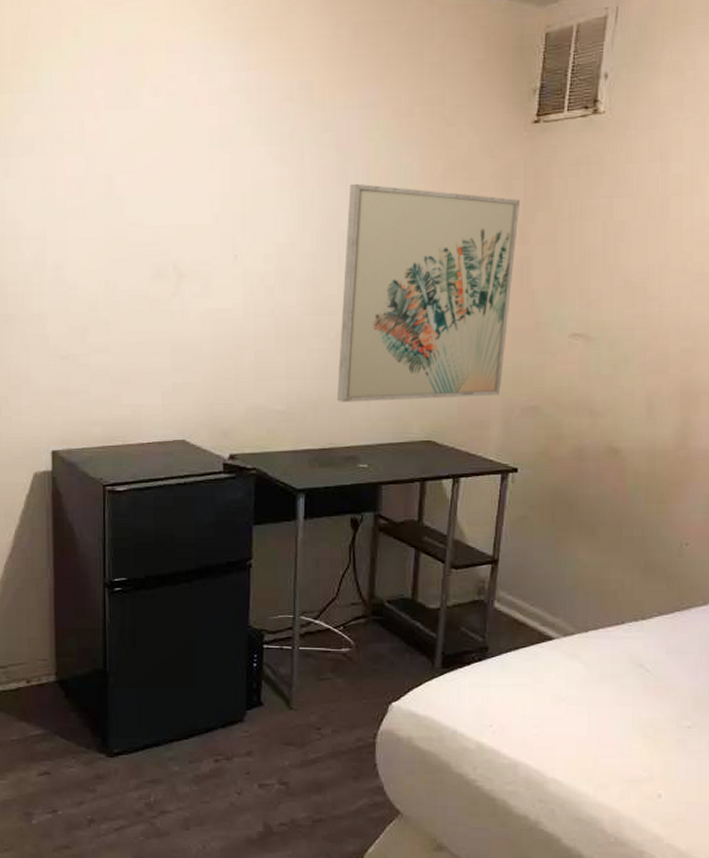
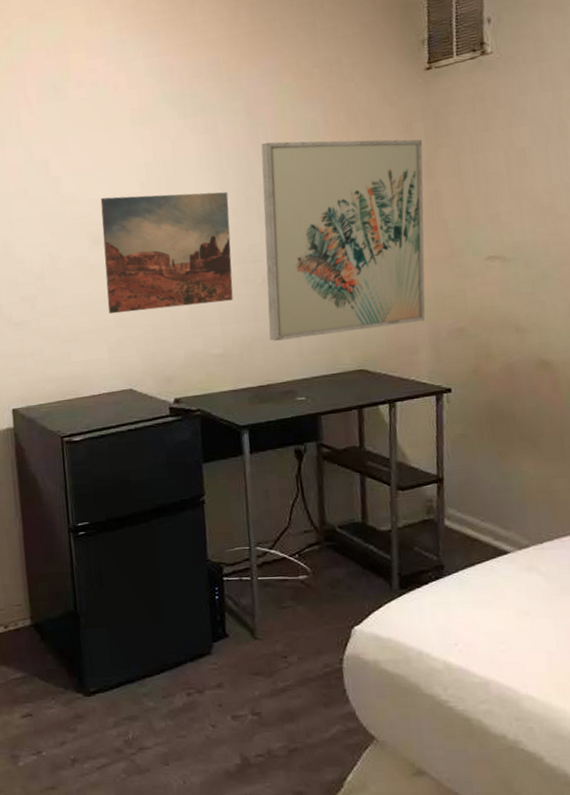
wall art: none [166,225,308,357] -> present [100,191,233,314]

